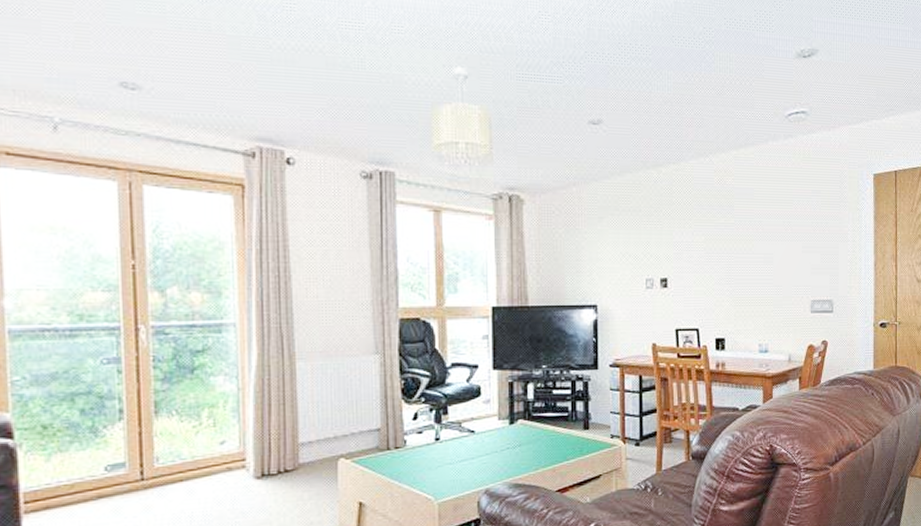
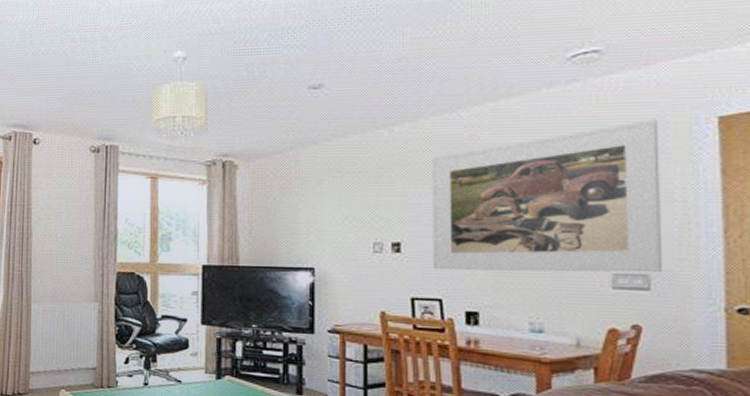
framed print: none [690,173,841,303] -> present [431,119,664,273]

